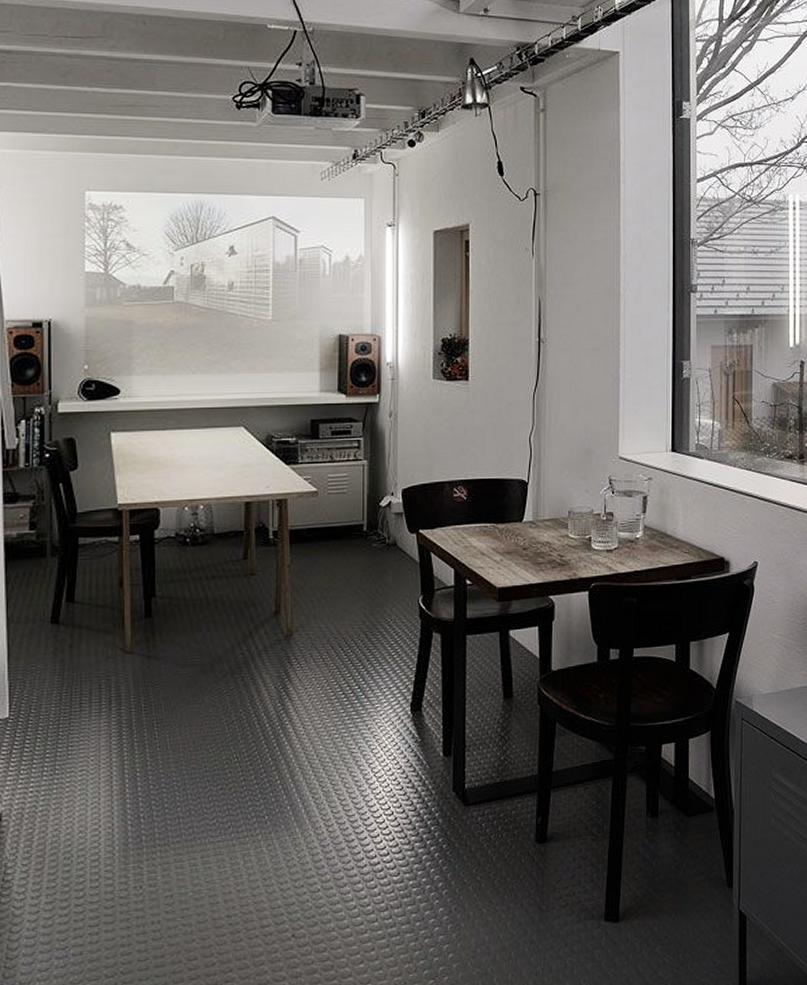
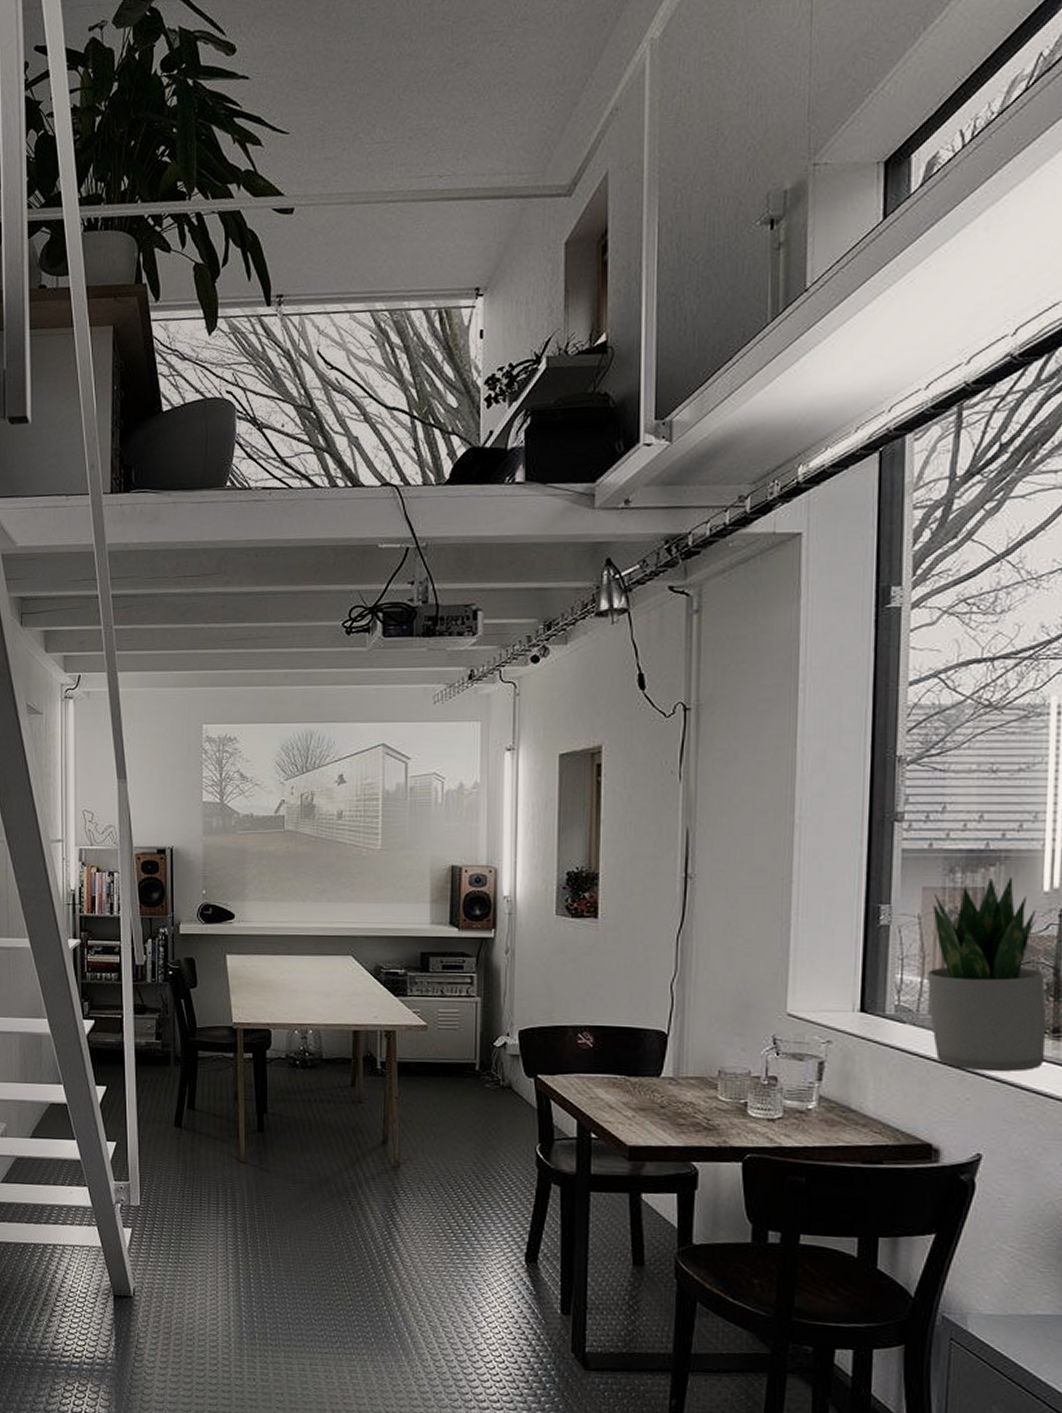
planter: none [717,336,796,494] -> present [927,877,1047,1072]

